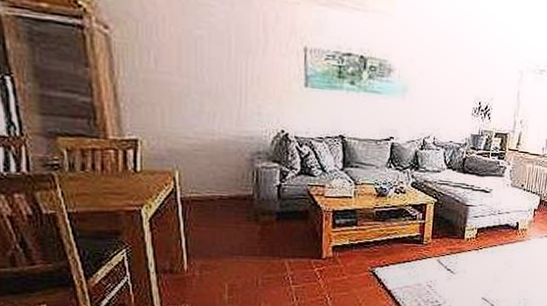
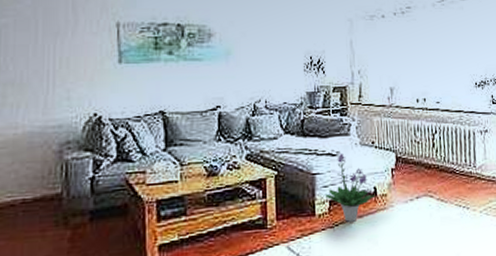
potted plant: none [474,190,517,248] -> present [324,153,376,222]

